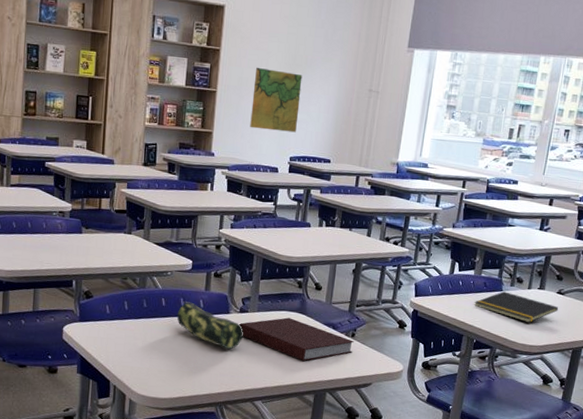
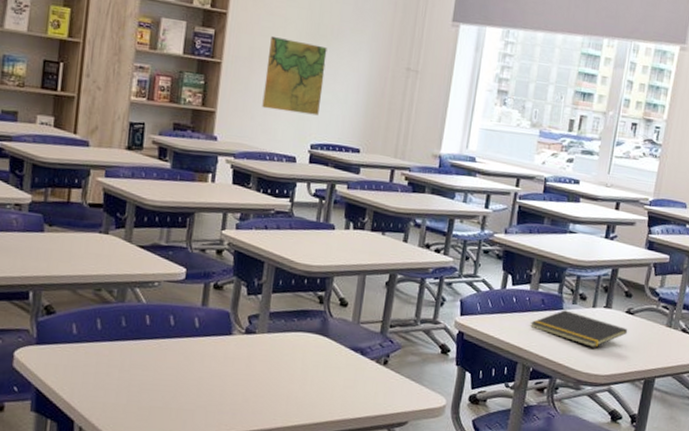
pencil case: present [176,301,243,350] -> none [164,319,249,381]
notebook: present [239,317,354,361] -> none [244,340,387,394]

